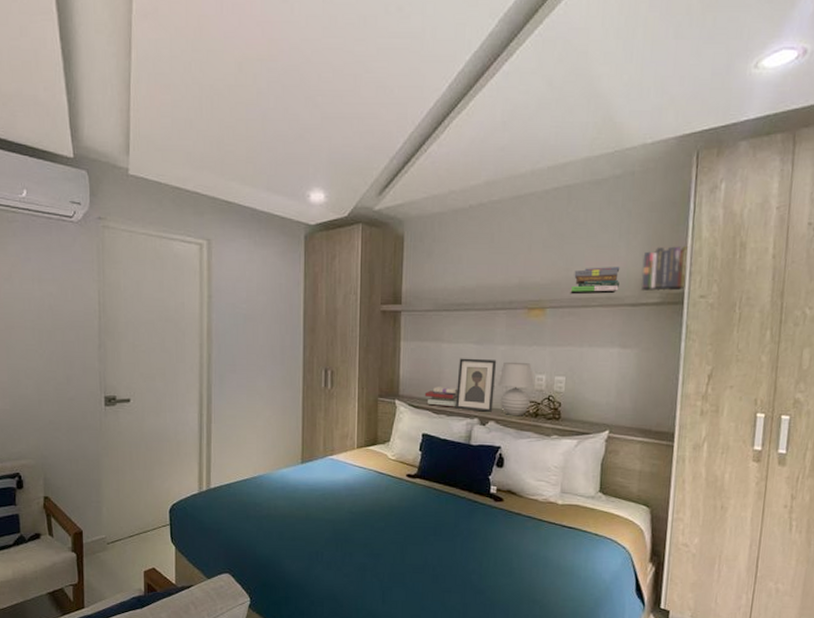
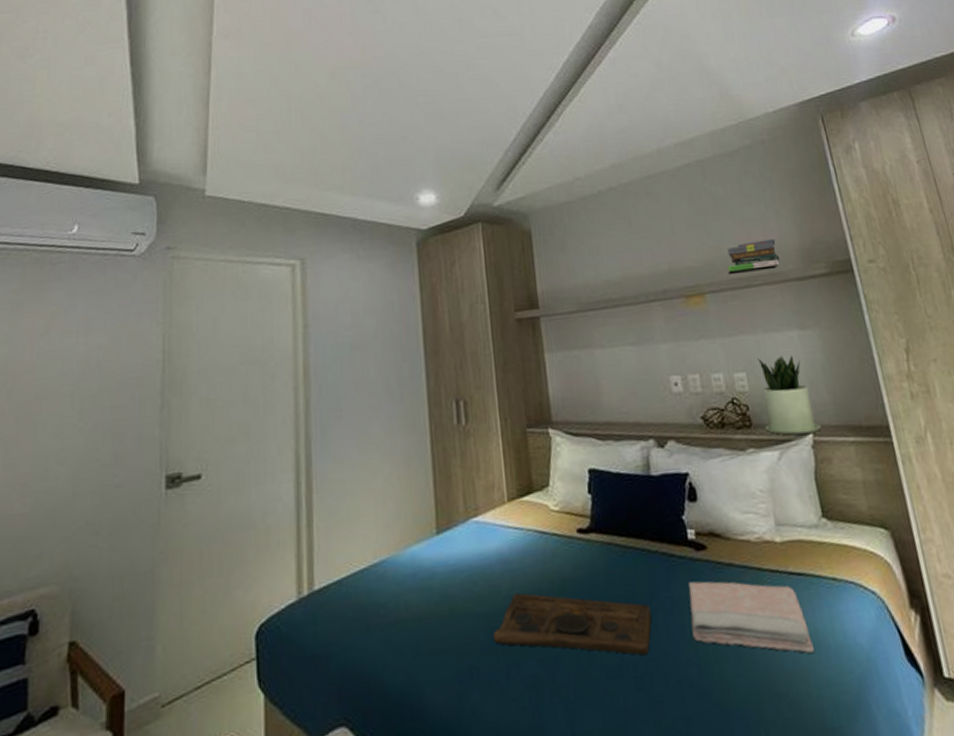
decorative tray: none [335,510,453,563] -> present [492,592,652,656]
books: present [424,386,458,407] -> none [582,402,625,430]
picture frame: present [455,358,497,412] -> none [617,362,670,430]
towel: none [480,521,568,578] -> present [687,581,814,653]
table lamp: present [498,362,534,417] -> none [669,361,713,431]
planter: none [570,367,618,431] -> present [757,355,822,436]
books: present [640,246,688,292] -> none [796,210,850,263]

